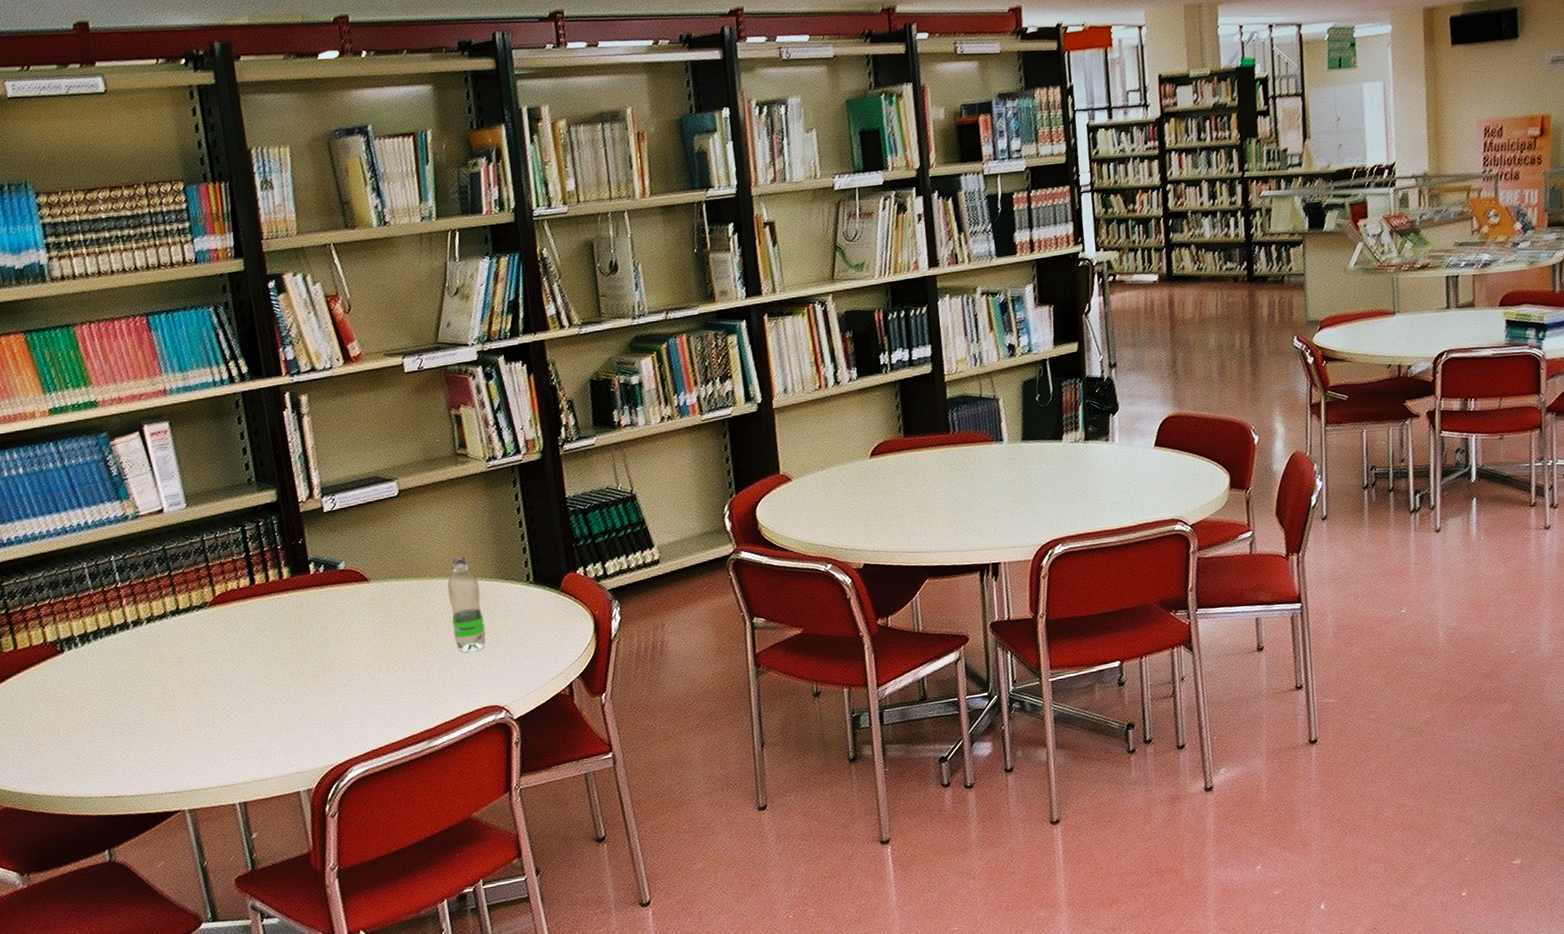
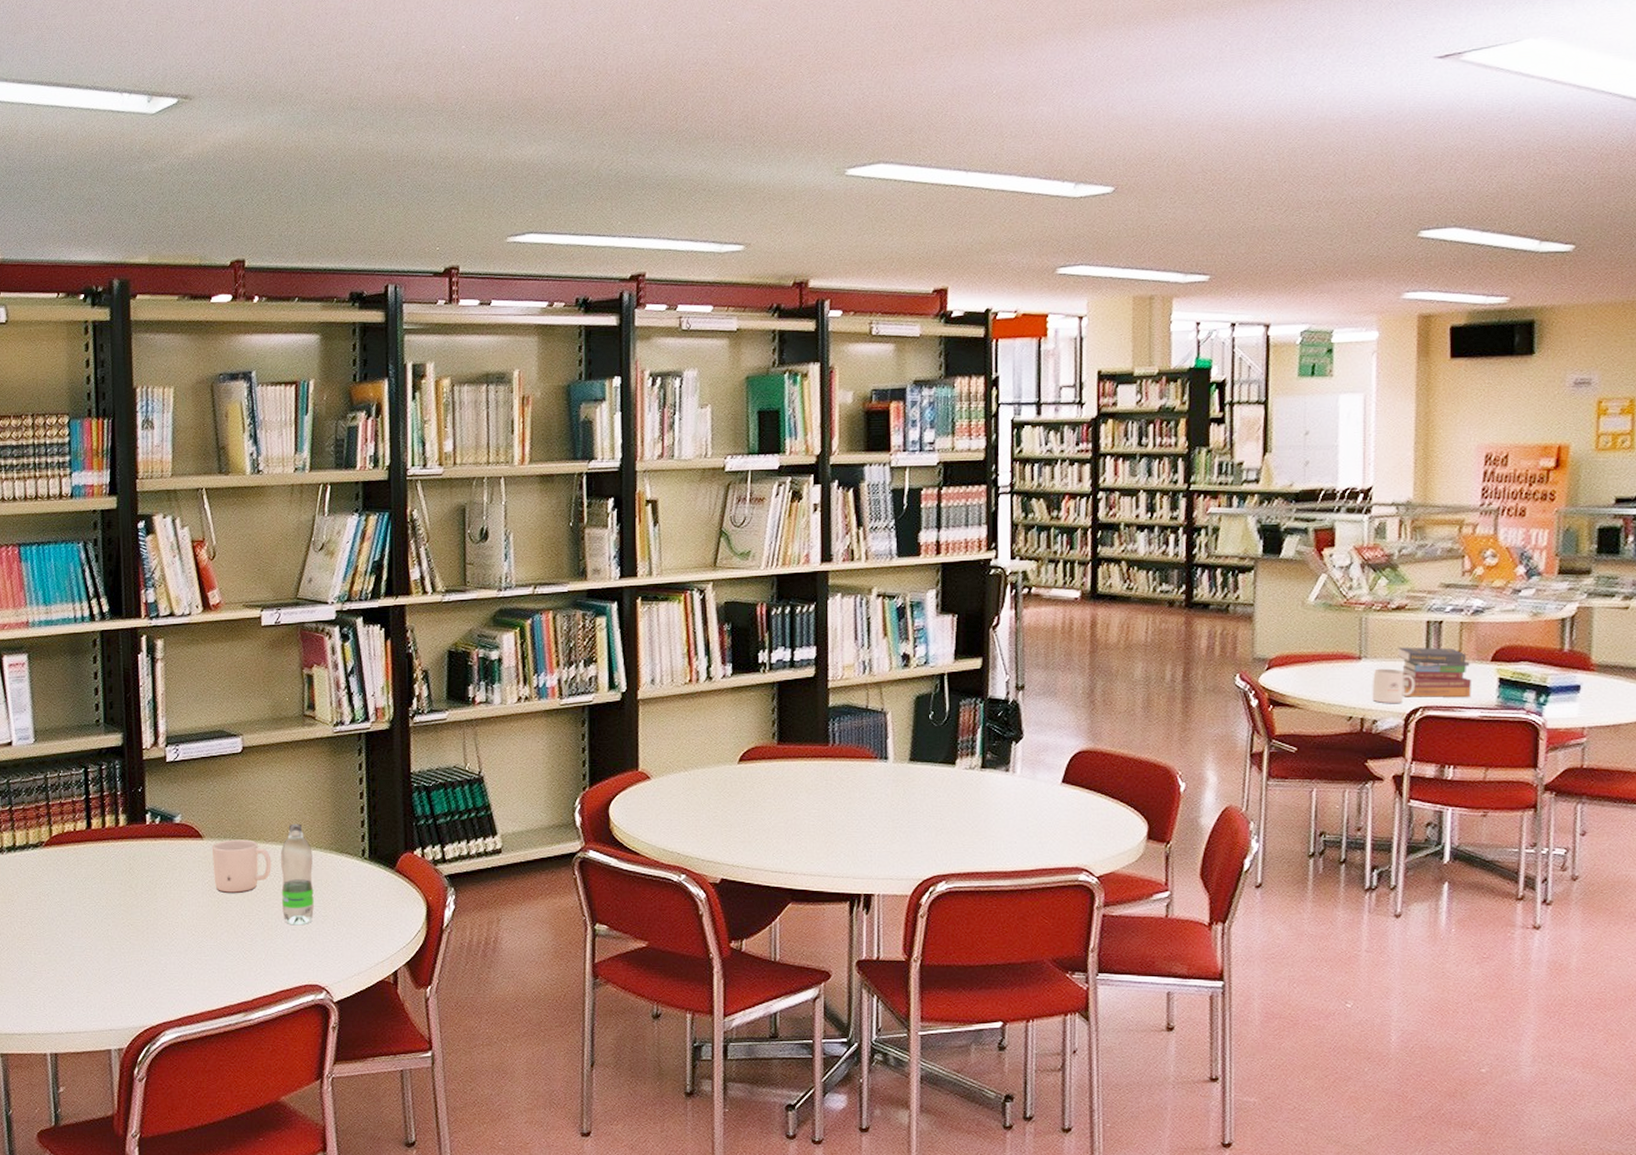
mug: none [378,577,440,631] -> present [212,839,271,894]
mug: none [1405,319,1440,351] -> present [1372,668,1416,704]
books: none [1424,298,1485,344] -> present [1397,647,1472,697]

